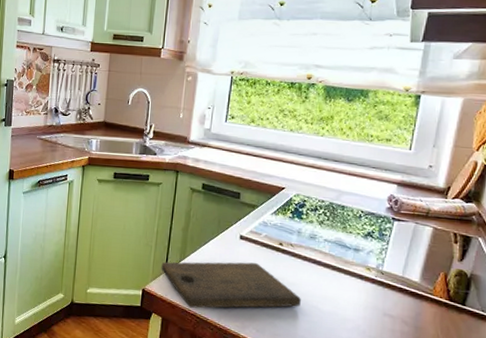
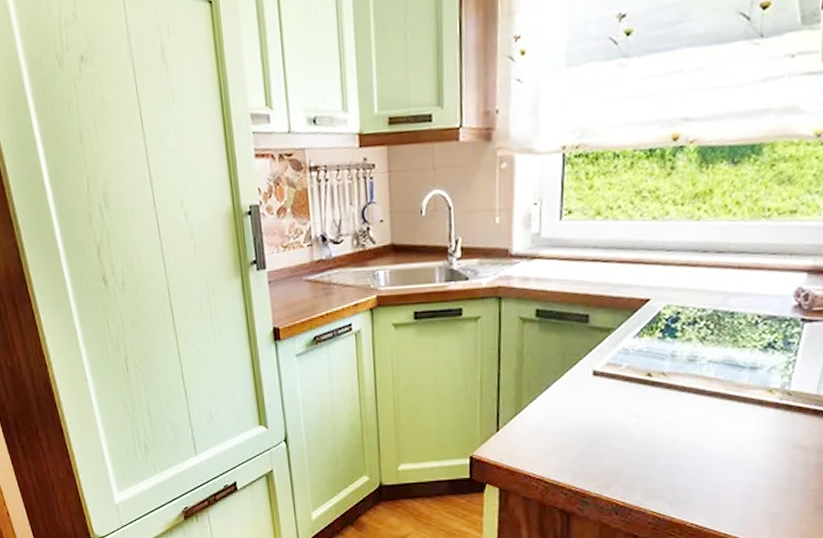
cutting board: present [161,262,301,309] -> none [491,404,681,471]

